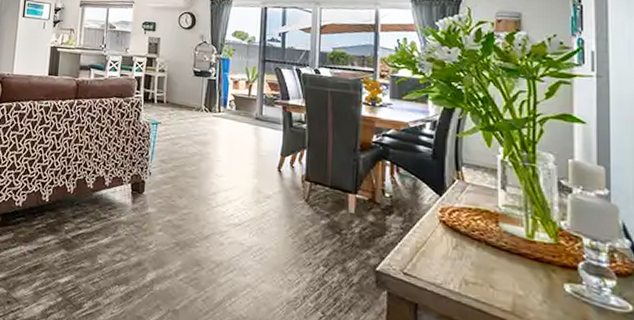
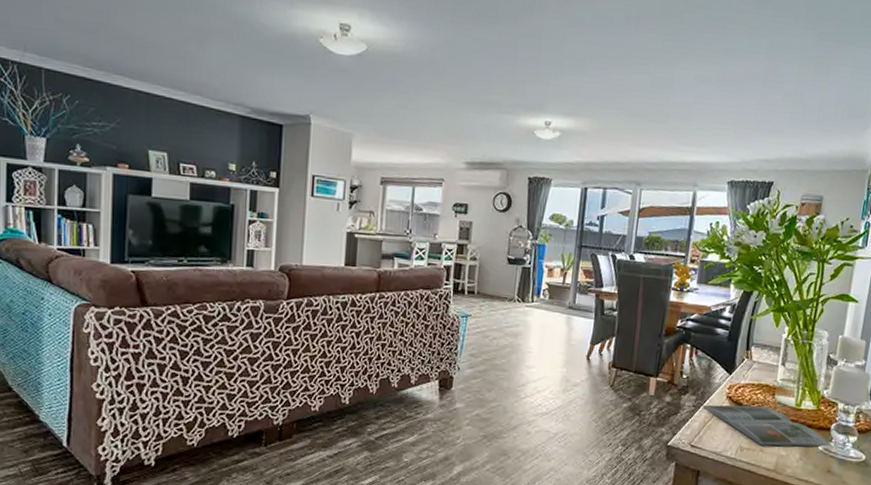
magazine: none [411,228,583,290] -> present [702,405,832,447]

